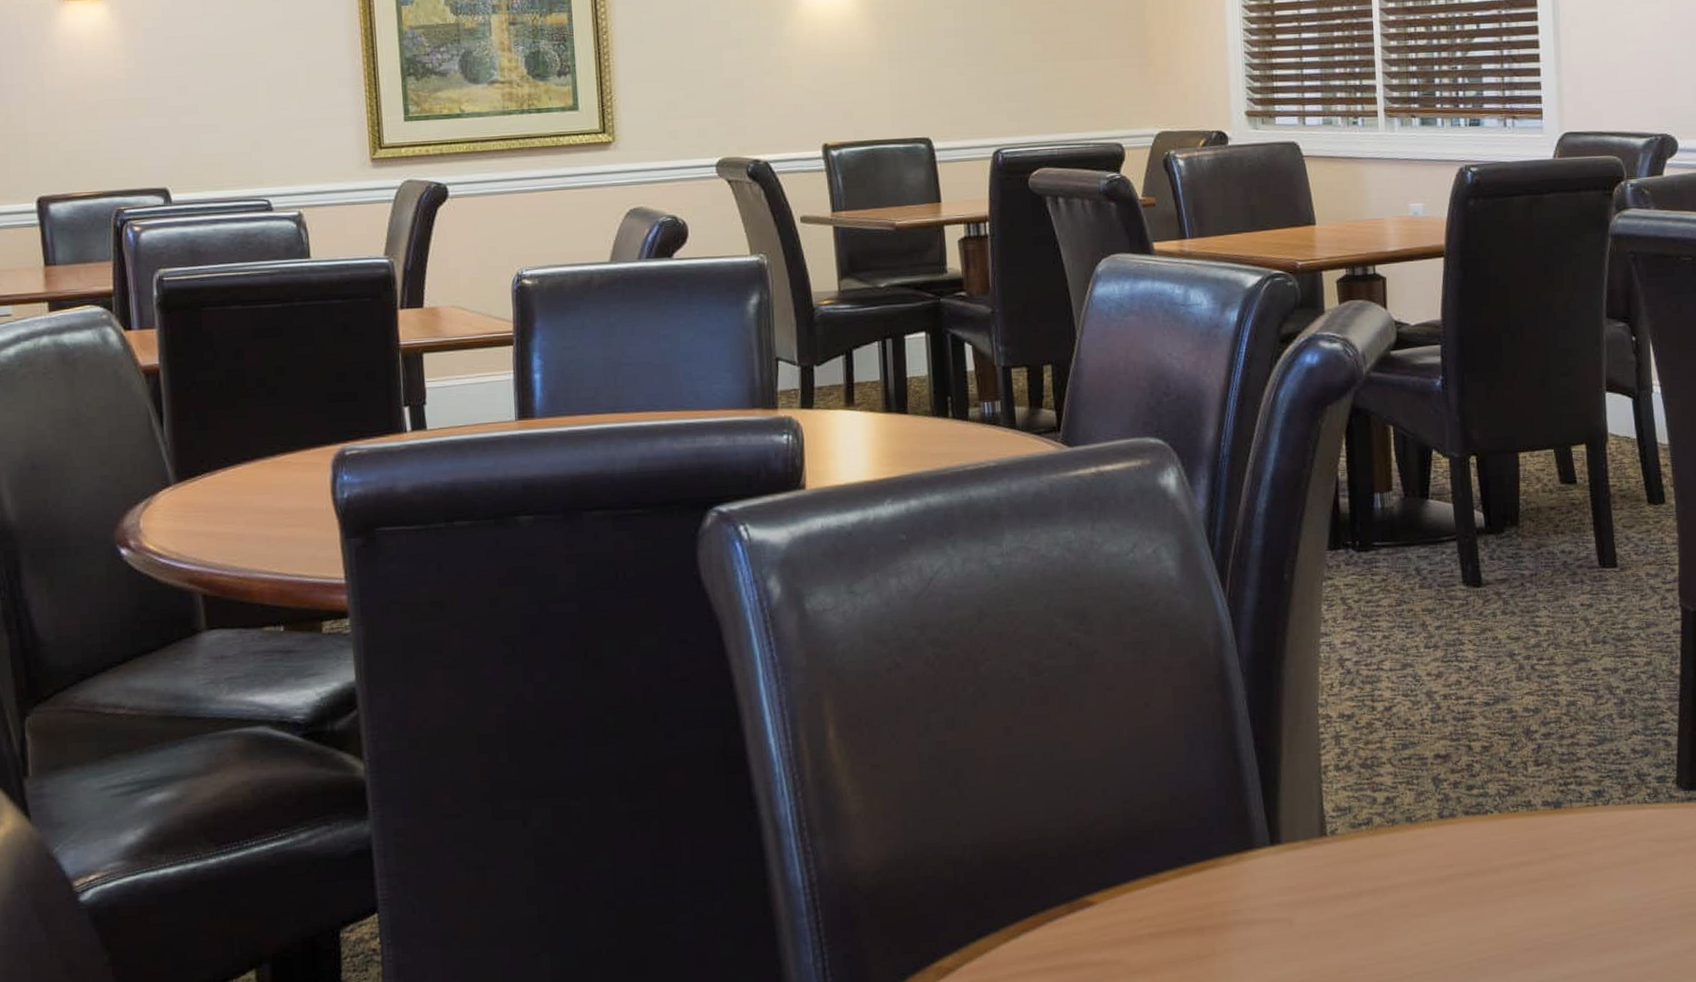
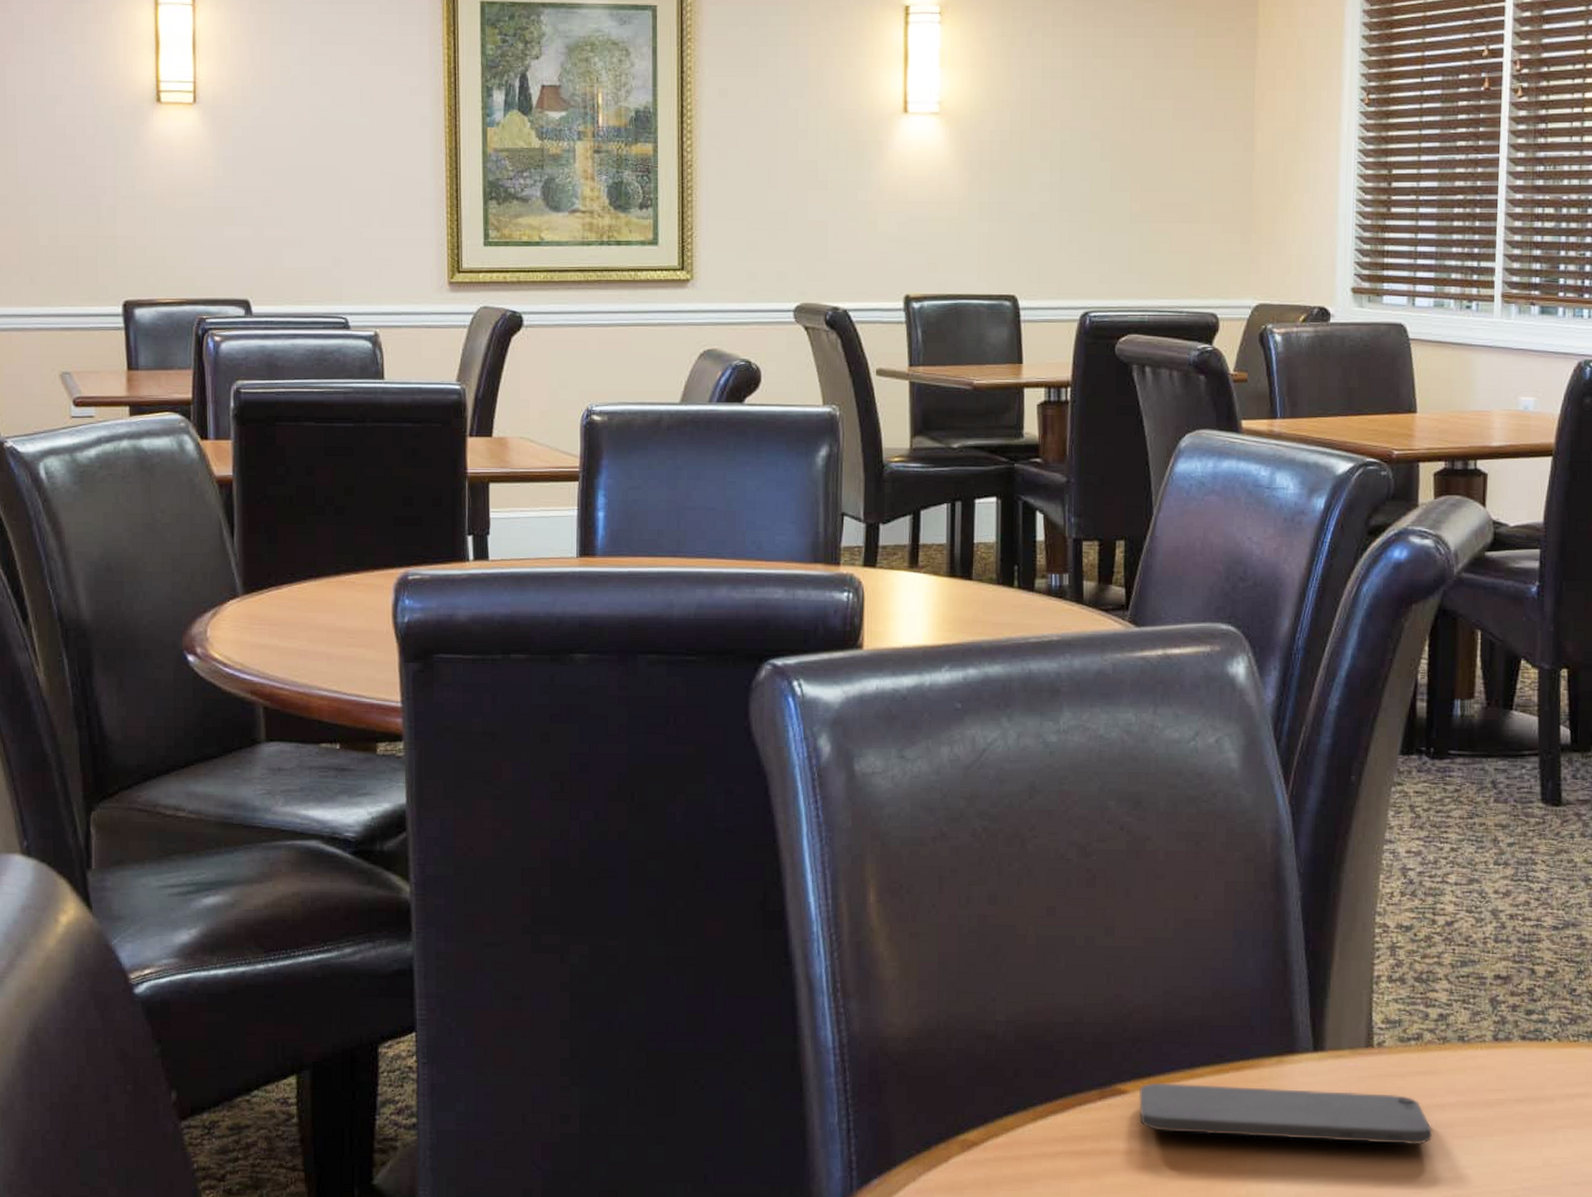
smartphone: none [1107,880,1391,939] -> present [1139,1083,1433,1145]

